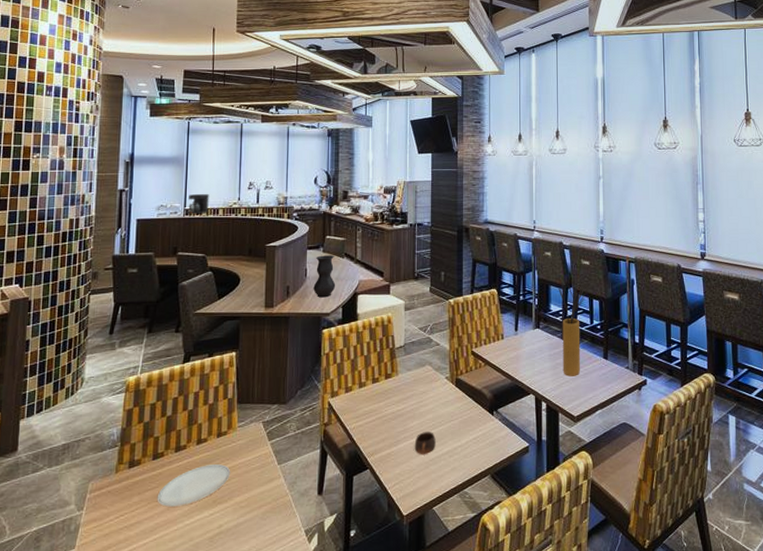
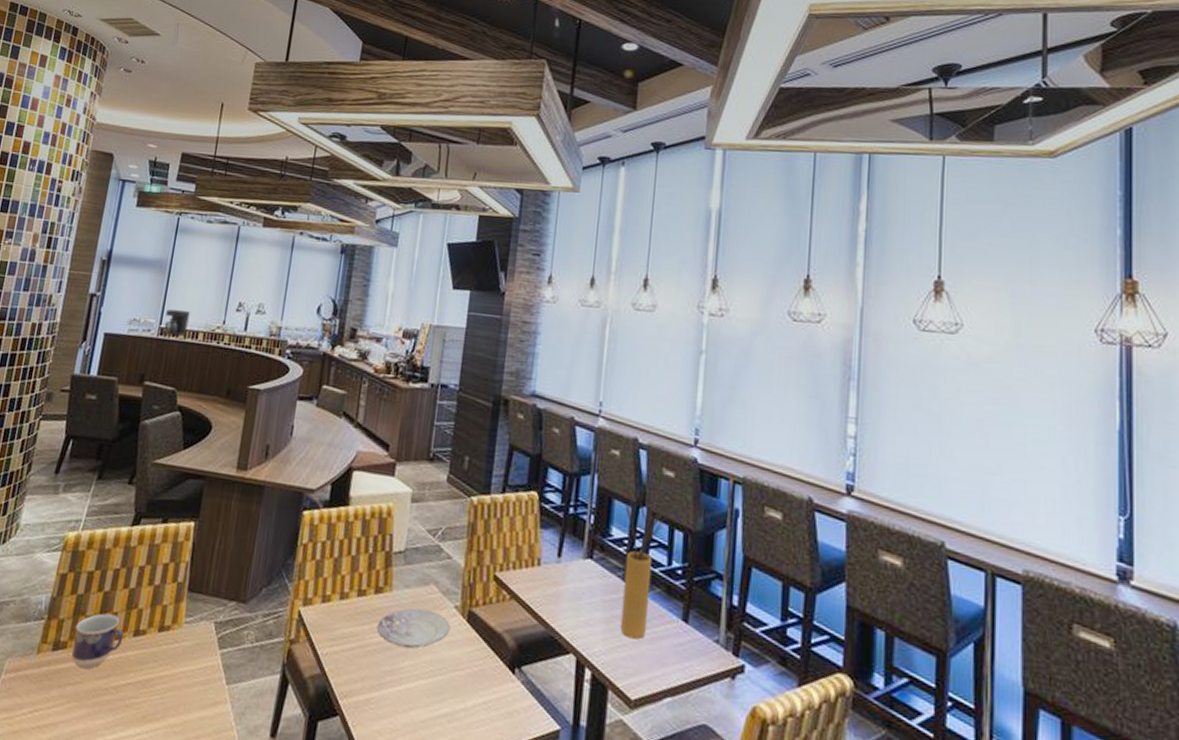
cup: none [145,432,189,477] -> present [71,613,124,669]
plate: present [157,464,231,507] -> none [78,665,169,715]
vase: present [313,255,336,298] -> none [298,410,331,468]
plate: none [390,383,444,412] -> present [376,608,451,649]
cup: present [414,432,436,455] -> none [402,678,432,712]

